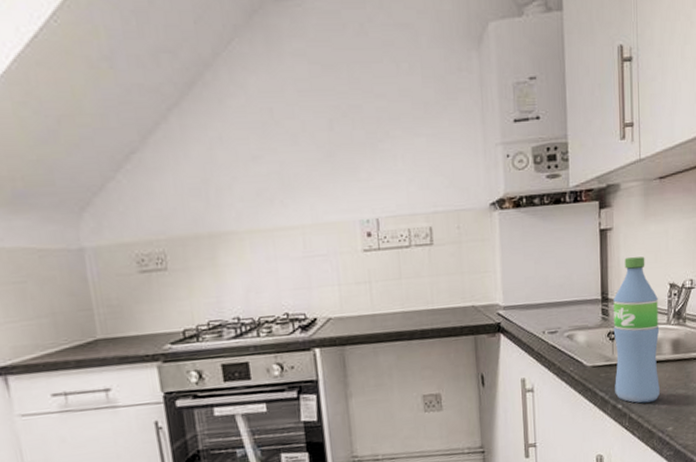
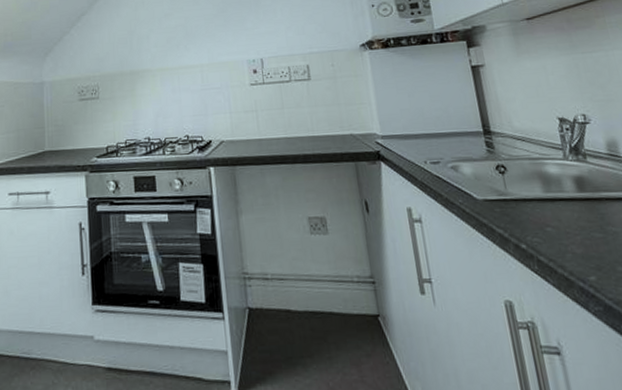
water bottle: present [613,256,660,403] -> none [496,91,571,245]

